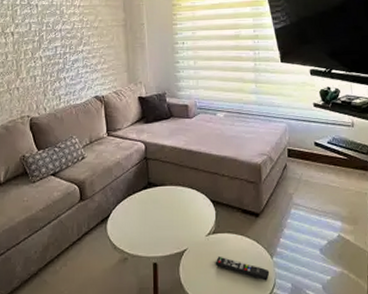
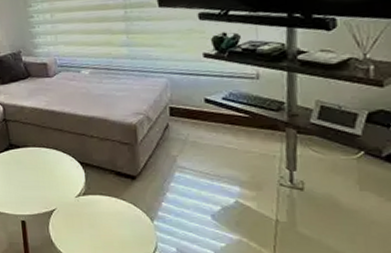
remote control: present [215,256,270,281] -> none [87,217,150,244]

